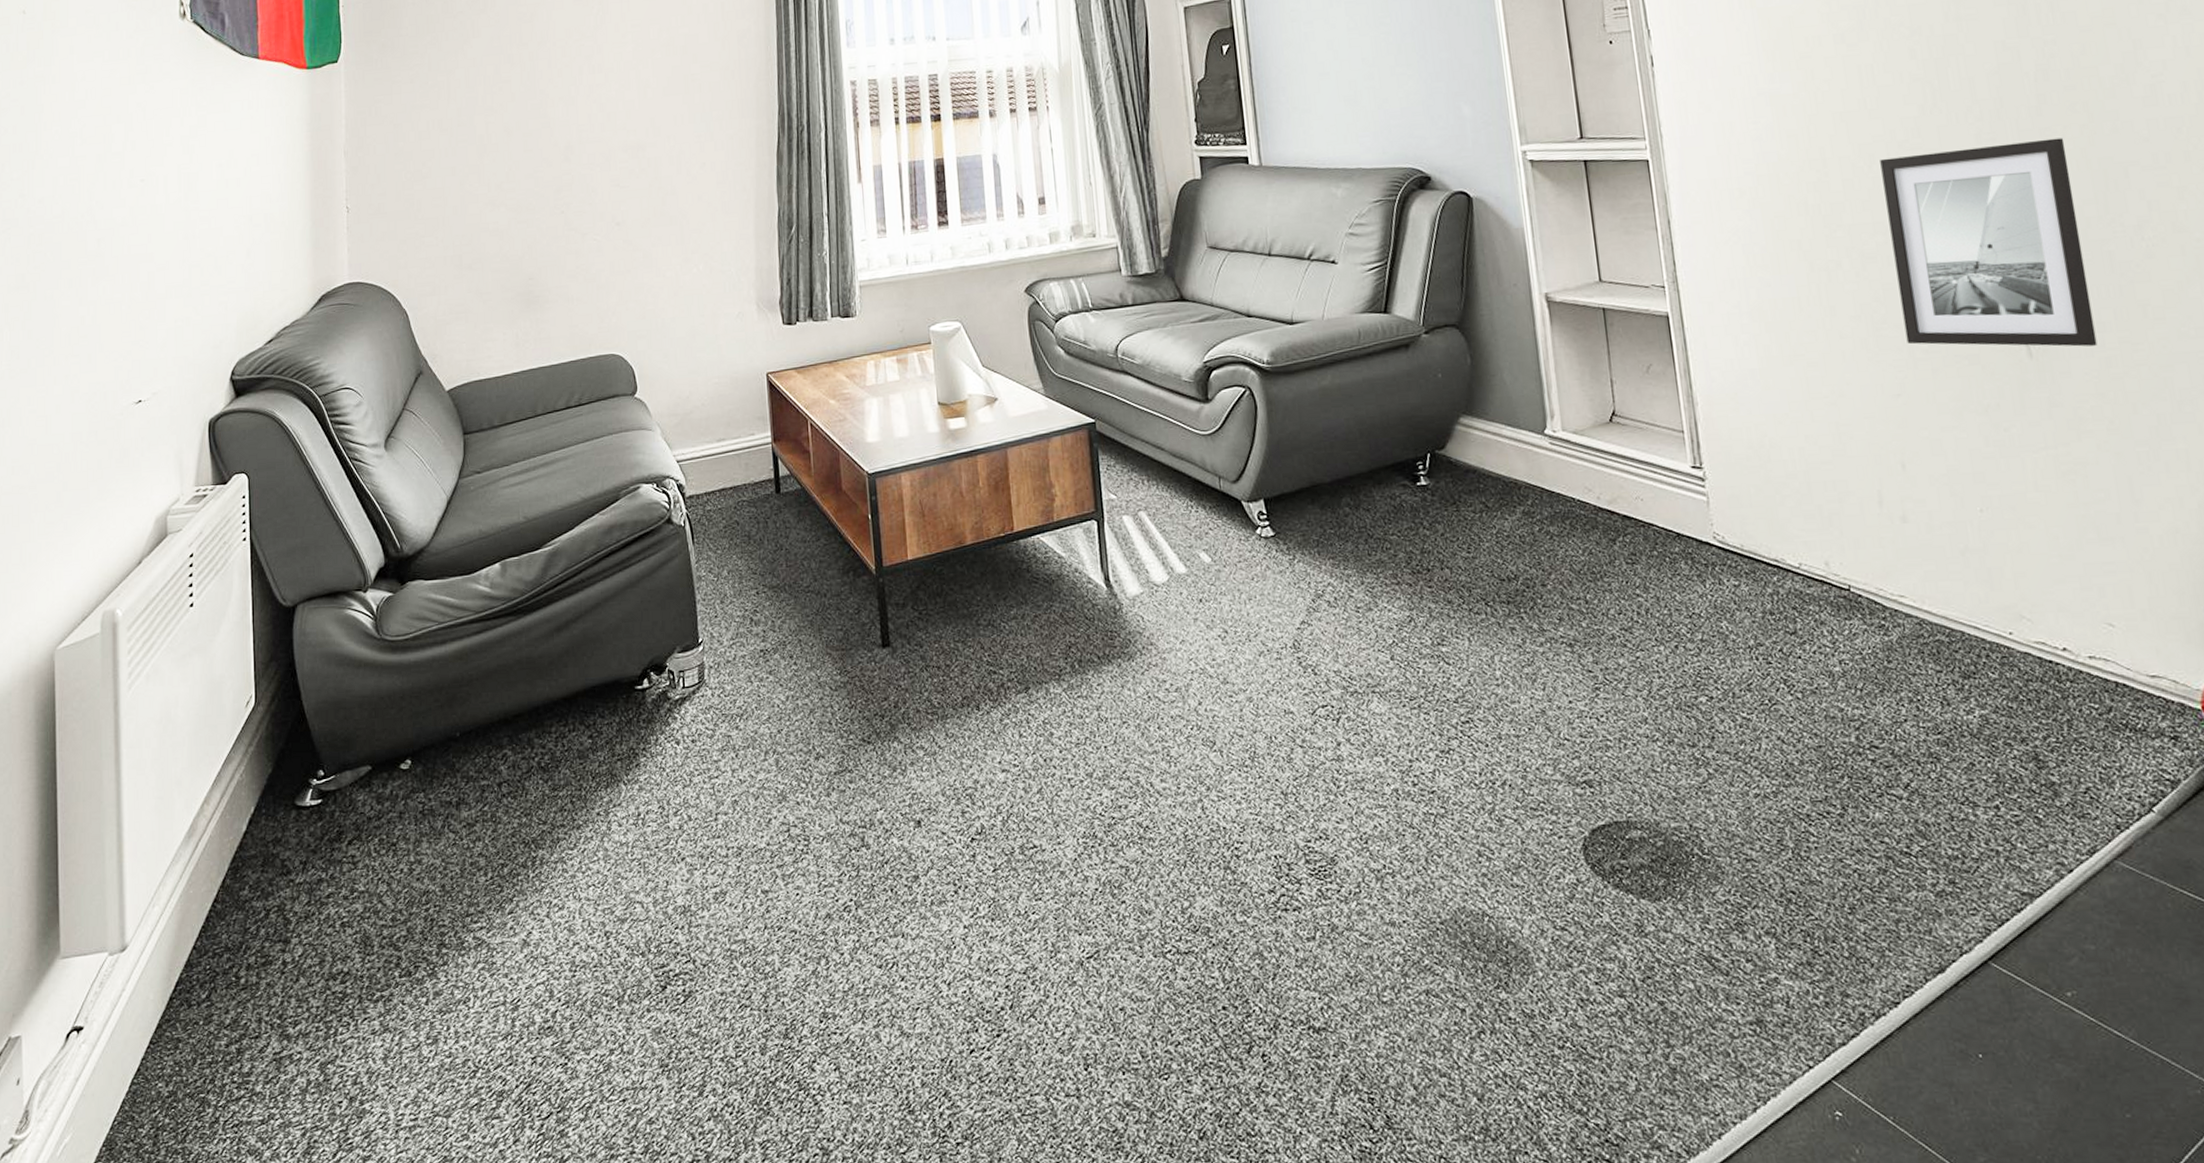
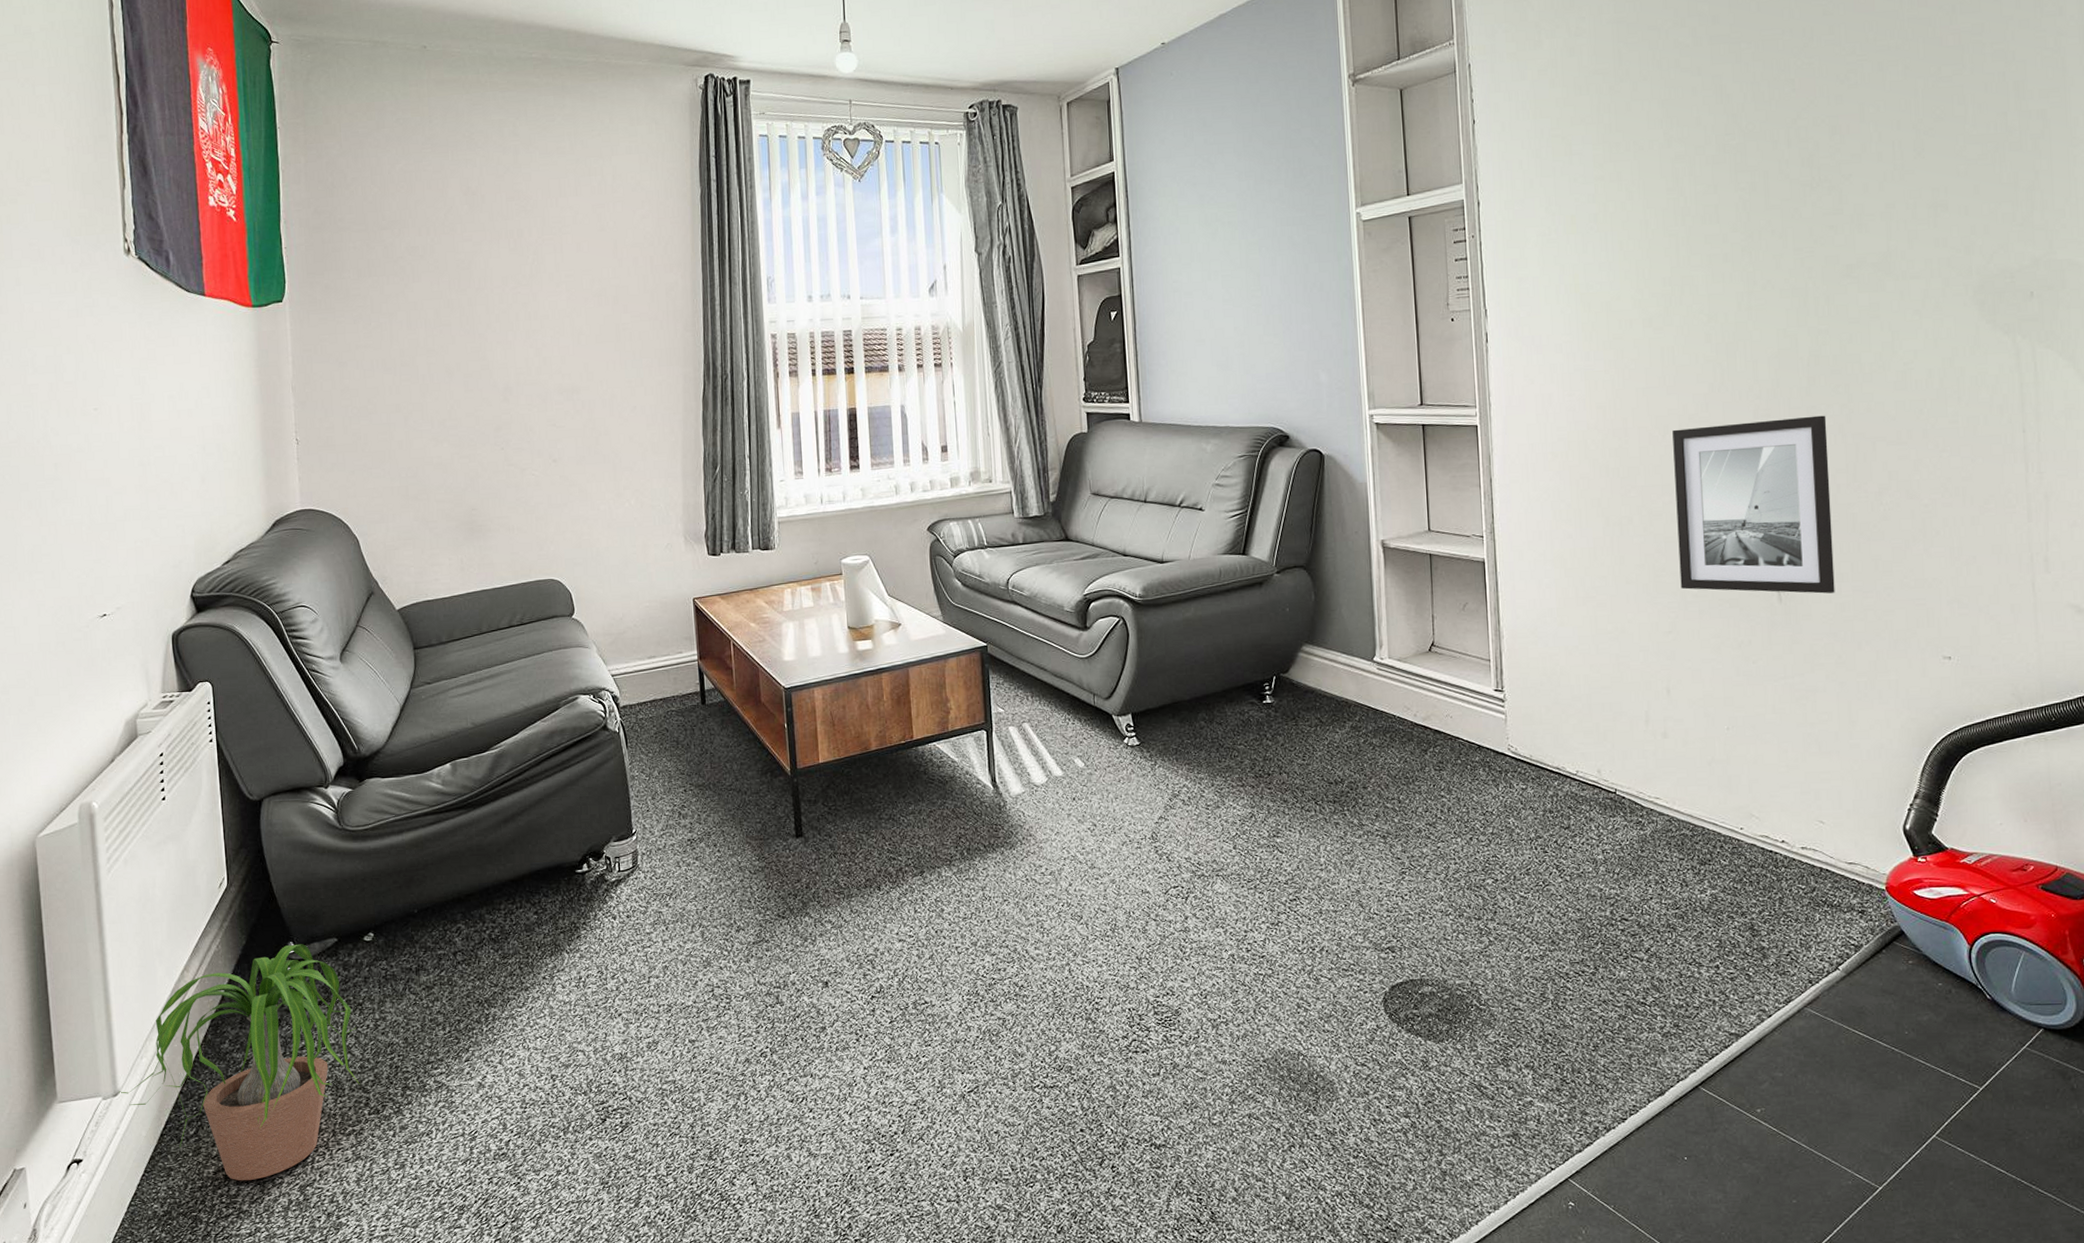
potted plant: none [127,772,391,1056] -> present [119,944,360,1181]

